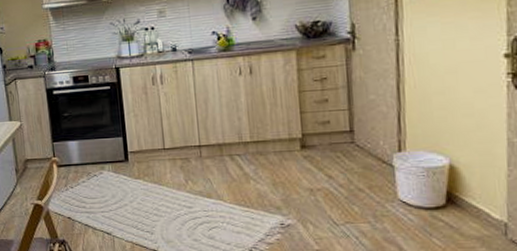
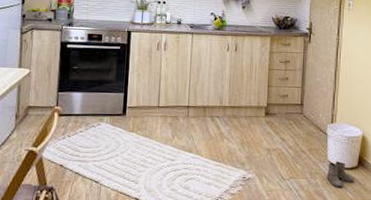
boots: none [398,200,442,233] -> present [326,161,354,188]

